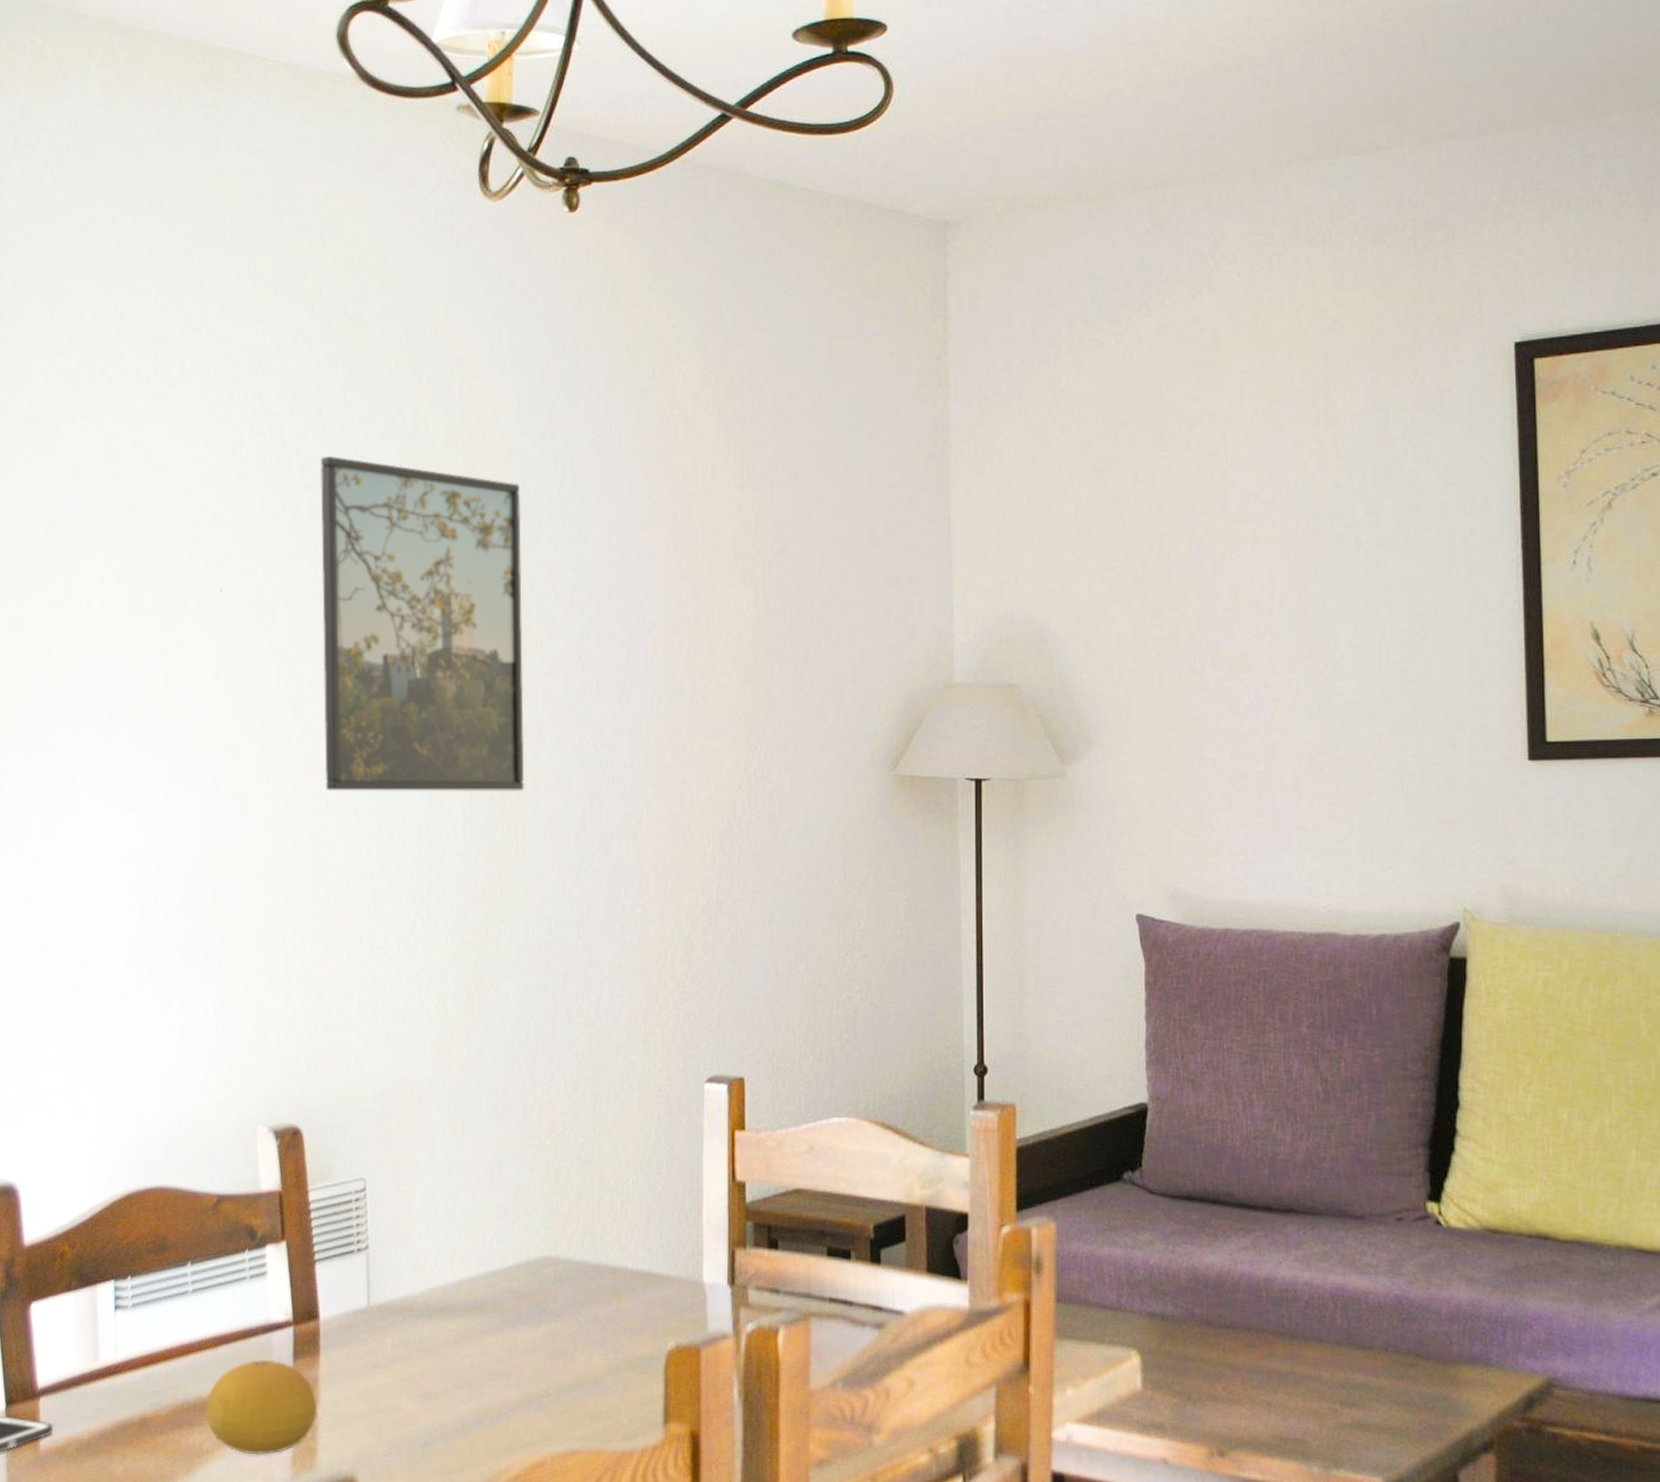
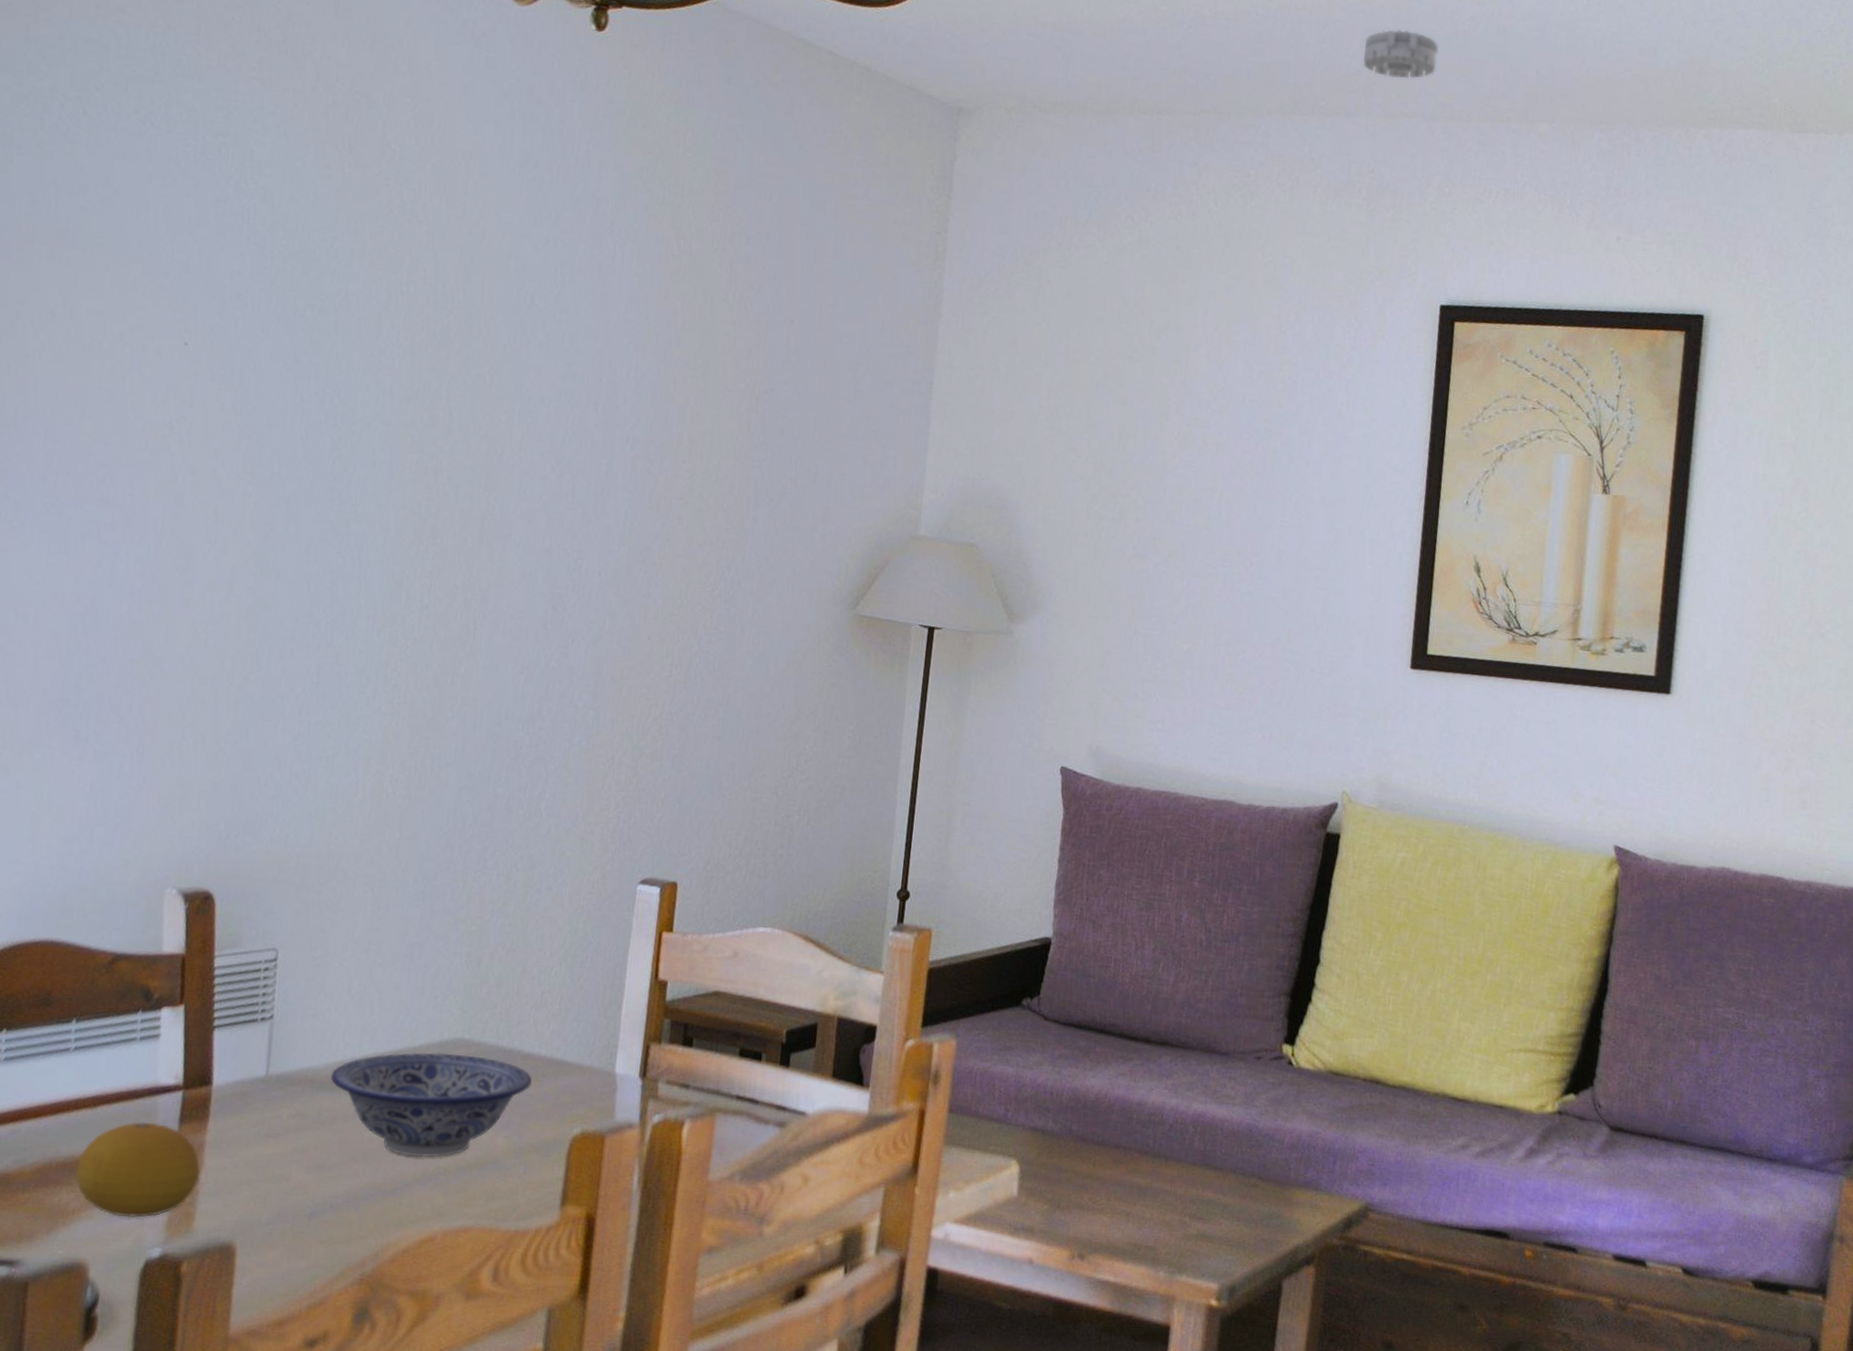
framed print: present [320,455,525,791] -> none [278,226,516,585]
bowl: none [428,1272,622,1380] -> present [330,1052,532,1157]
smoke detector: none [1389,40,1477,98] -> present [1362,29,1439,80]

